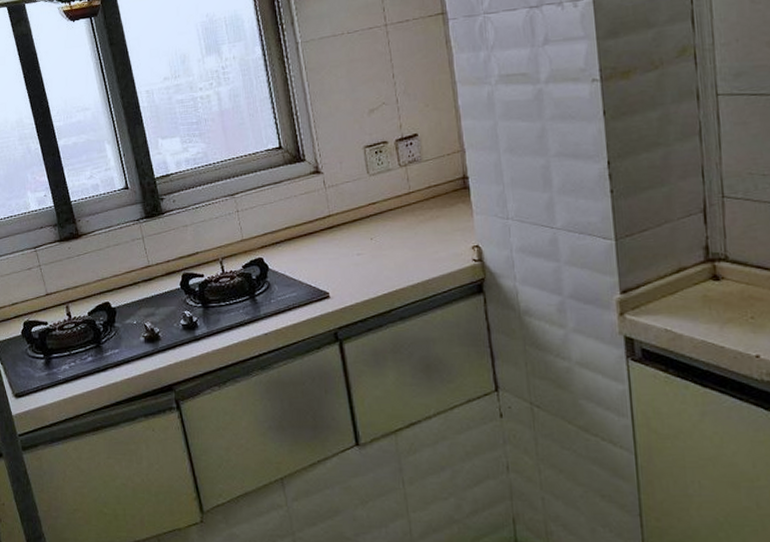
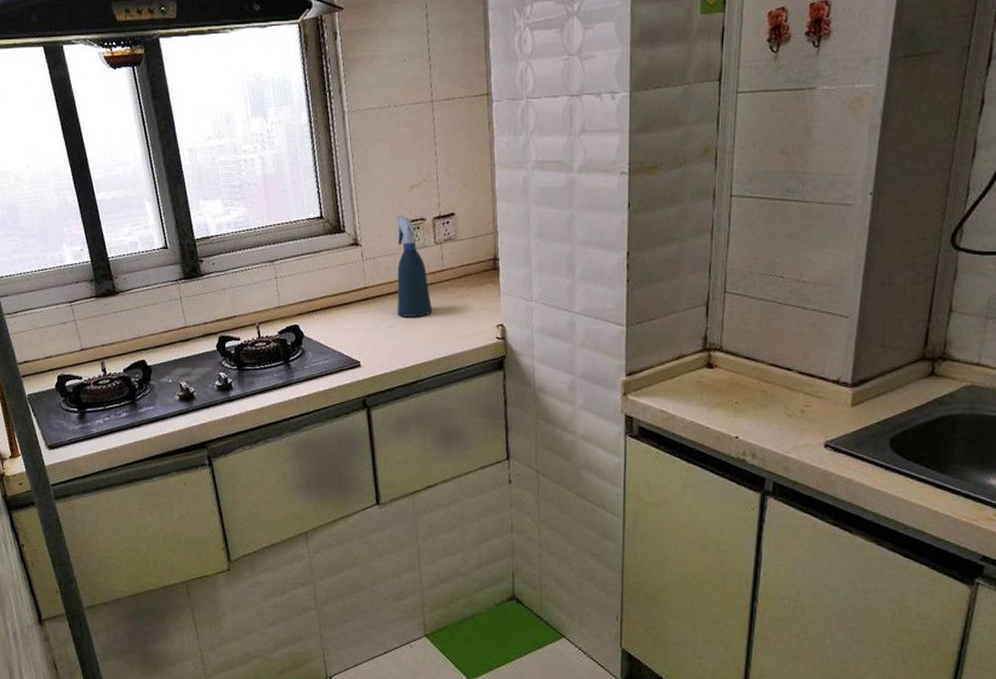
spray bottle: none [357,140,402,244] -> present [396,216,433,317]

